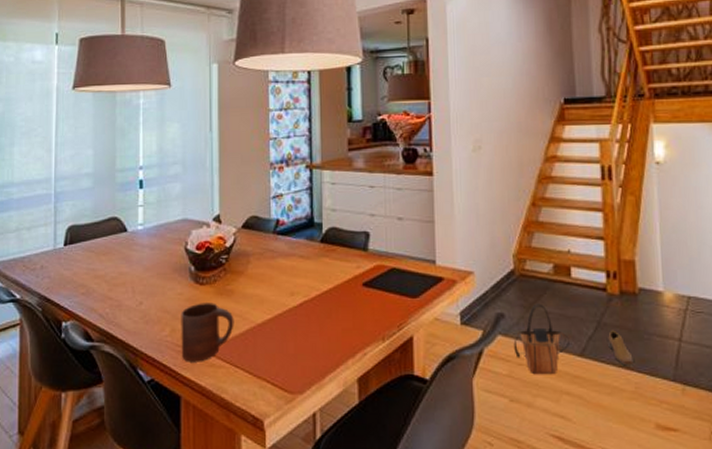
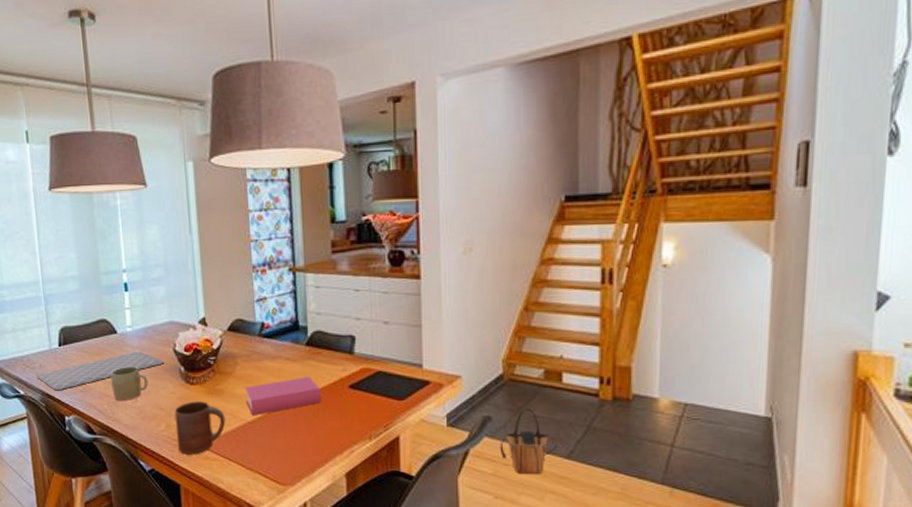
placemat: none [37,250,174,294] -> present [37,351,164,391]
mug: none [116,267,155,303] -> present [111,367,148,400]
book: none [256,275,334,317] -> present [244,377,321,415]
shoe: present [608,330,634,366] -> none [597,434,622,469]

